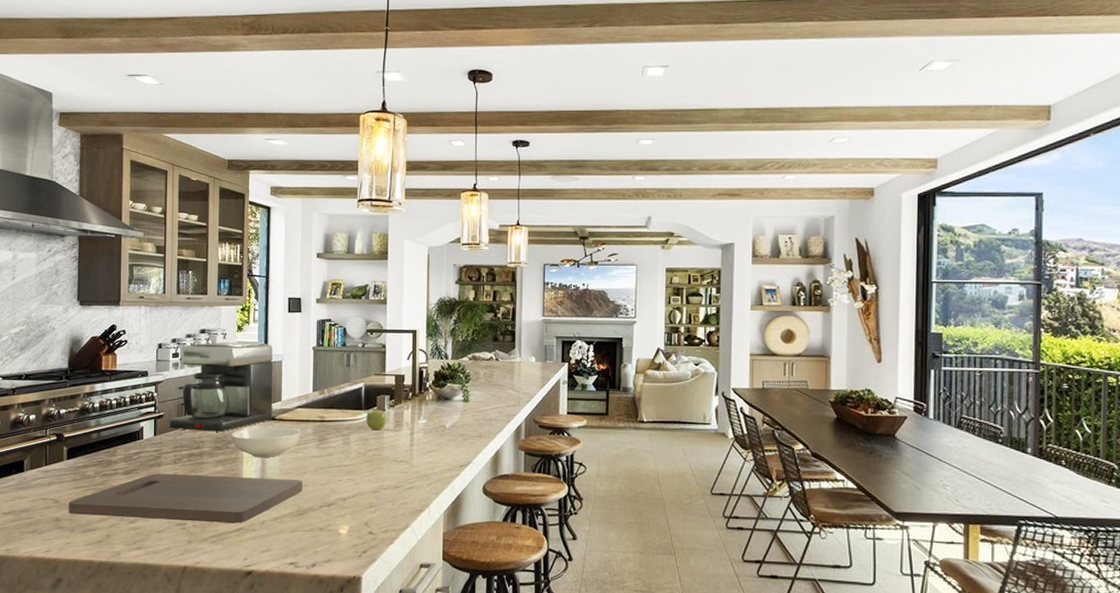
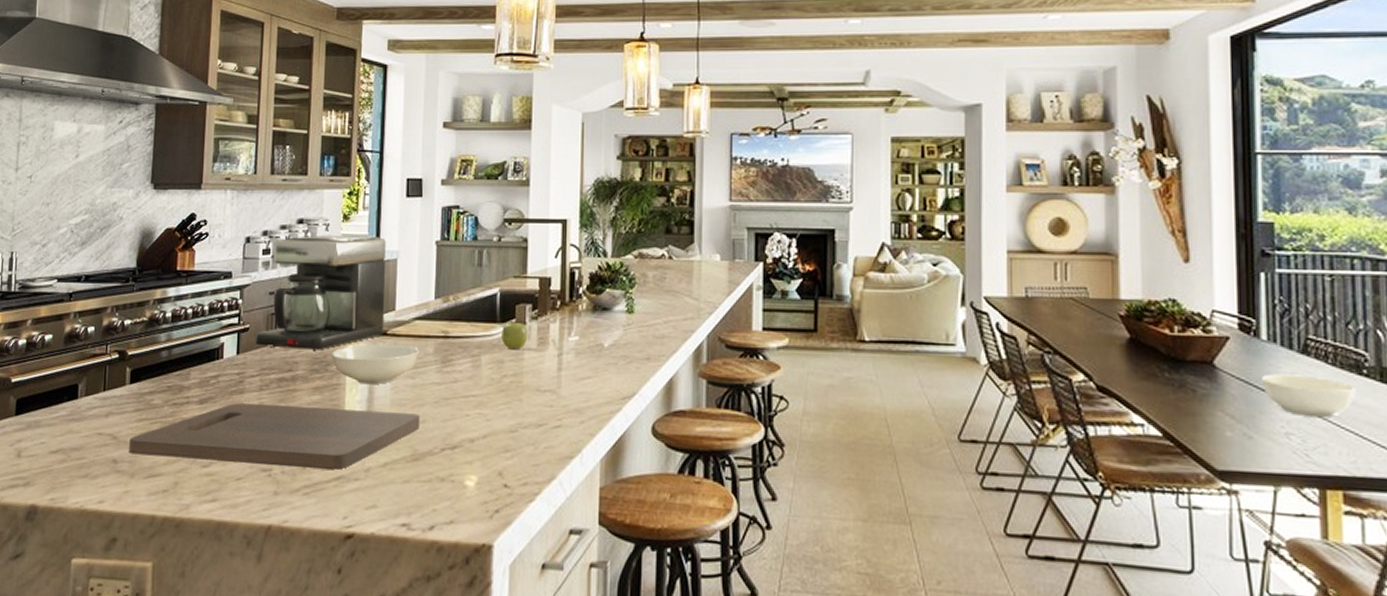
bowl: none [928,443,994,474] -> present [1261,373,1357,418]

